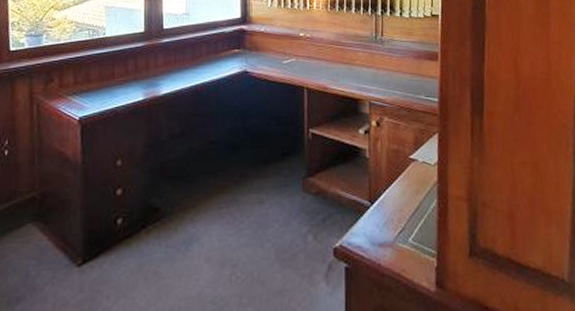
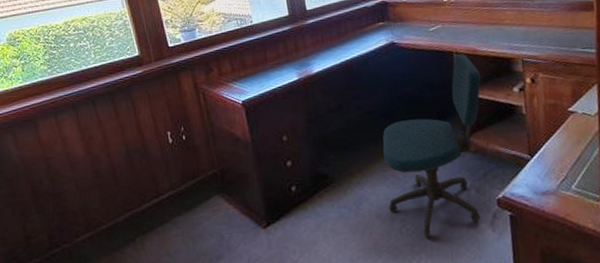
office chair: none [220,89,329,290] -> present [382,53,481,239]

